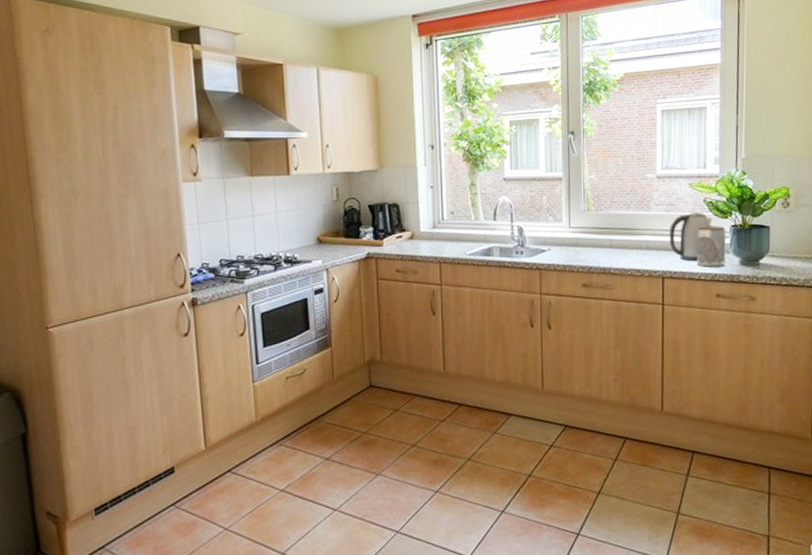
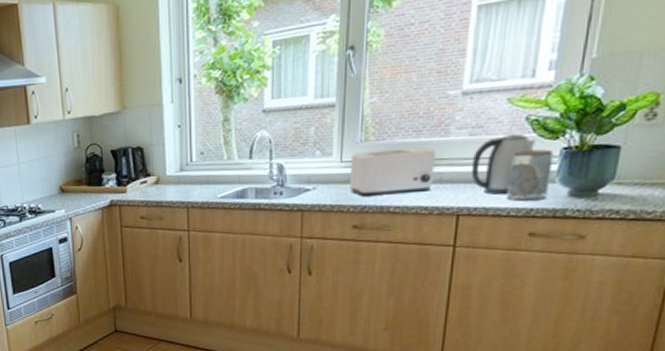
toaster: none [577,219,642,259] -> present [349,147,436,197]

